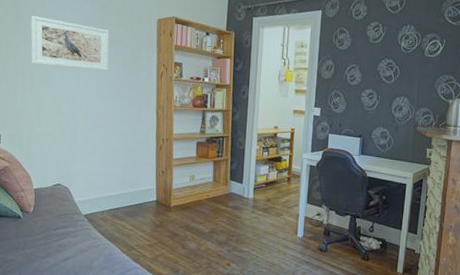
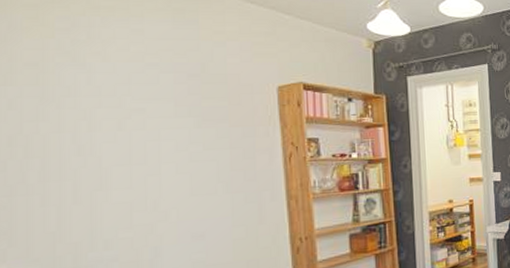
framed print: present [31,16,109,71] -> none [69,94,208,163]

